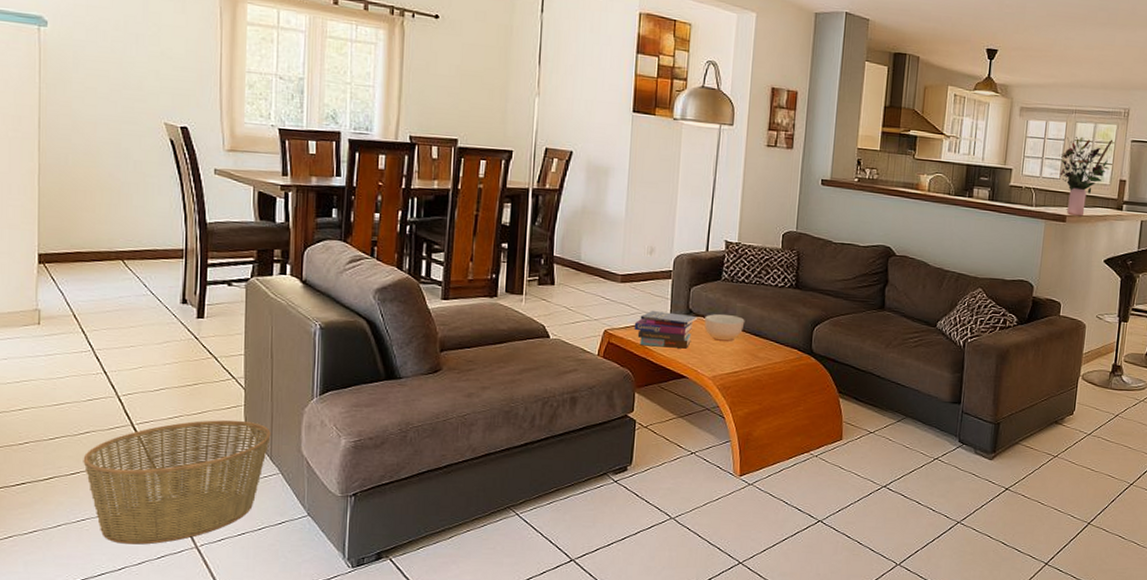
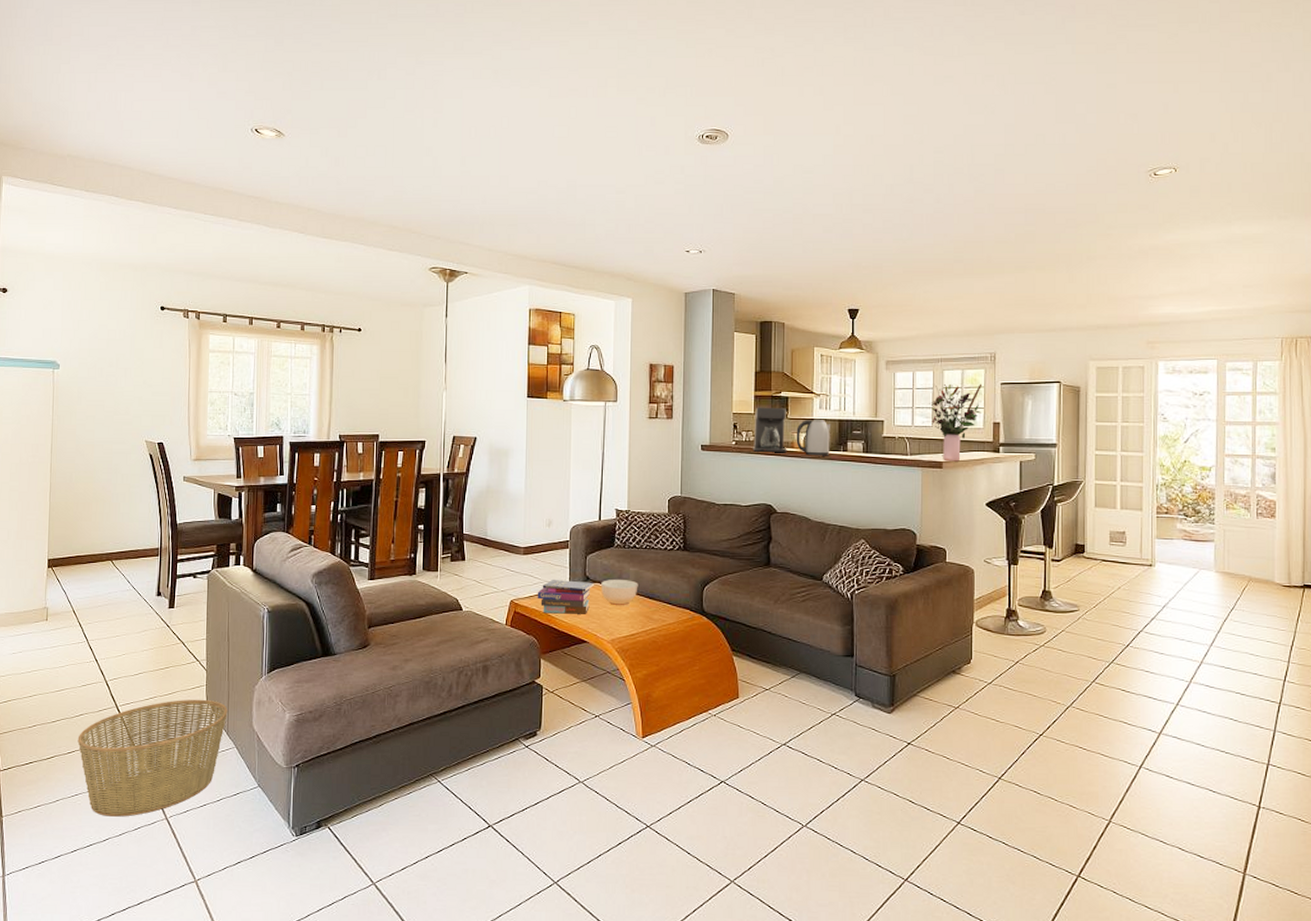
coffee maker: none [875,144,914,195] -> present [752,407,787,453]
kettle: none [921,161,959,201] -> present [796,419,831,456]

